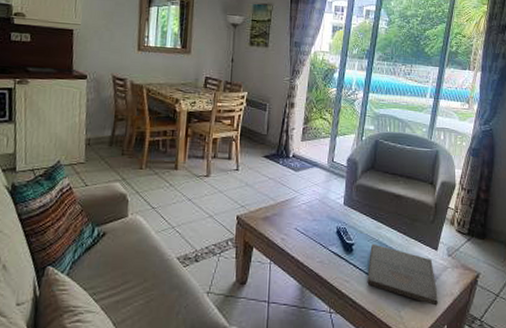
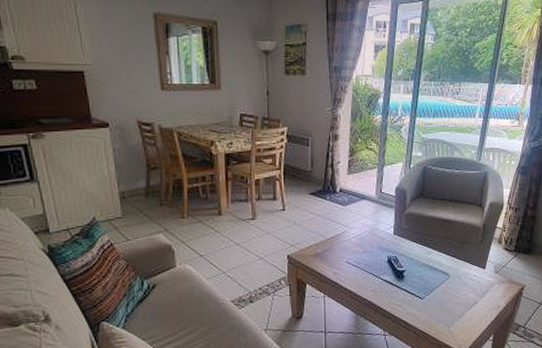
pizza box: present [367,243,438,306] -> none [418,268,485,319]

